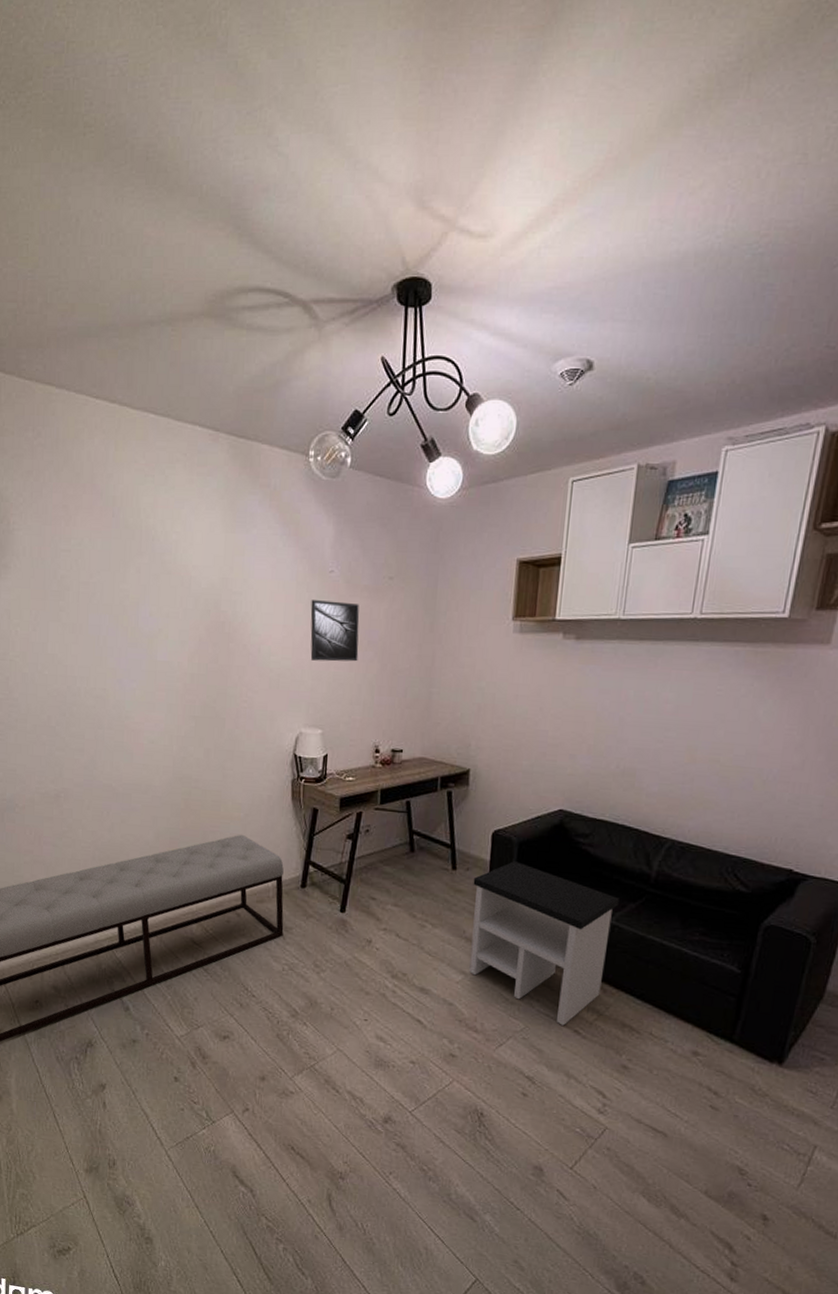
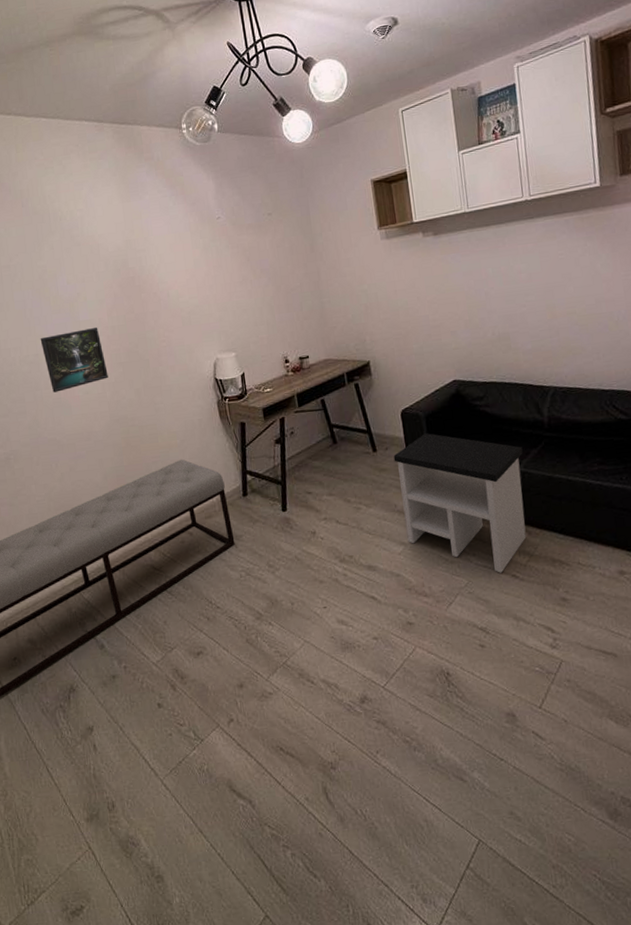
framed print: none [110,670,178,735] -> present [40,326,108,393]
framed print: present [310,600,360,662] -> none [205,240,255,295]

